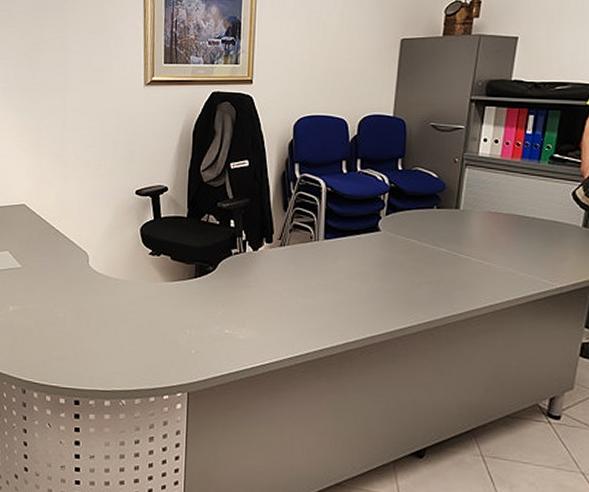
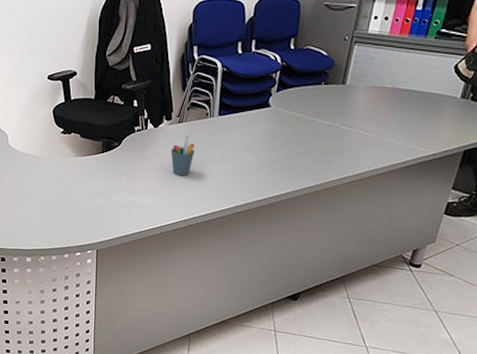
pen holder: none [272,260,300,307] -> present [170,135,195,176]

